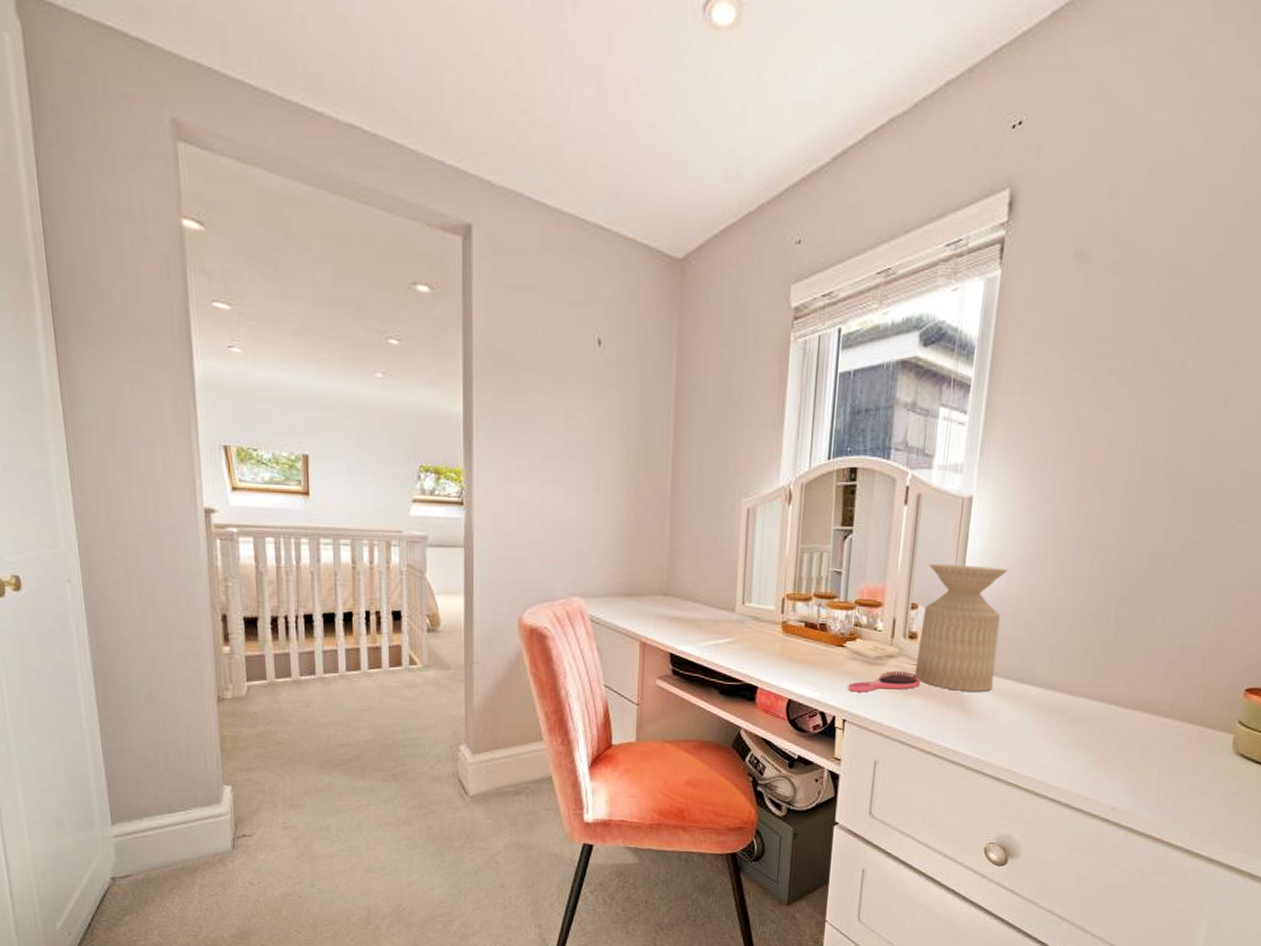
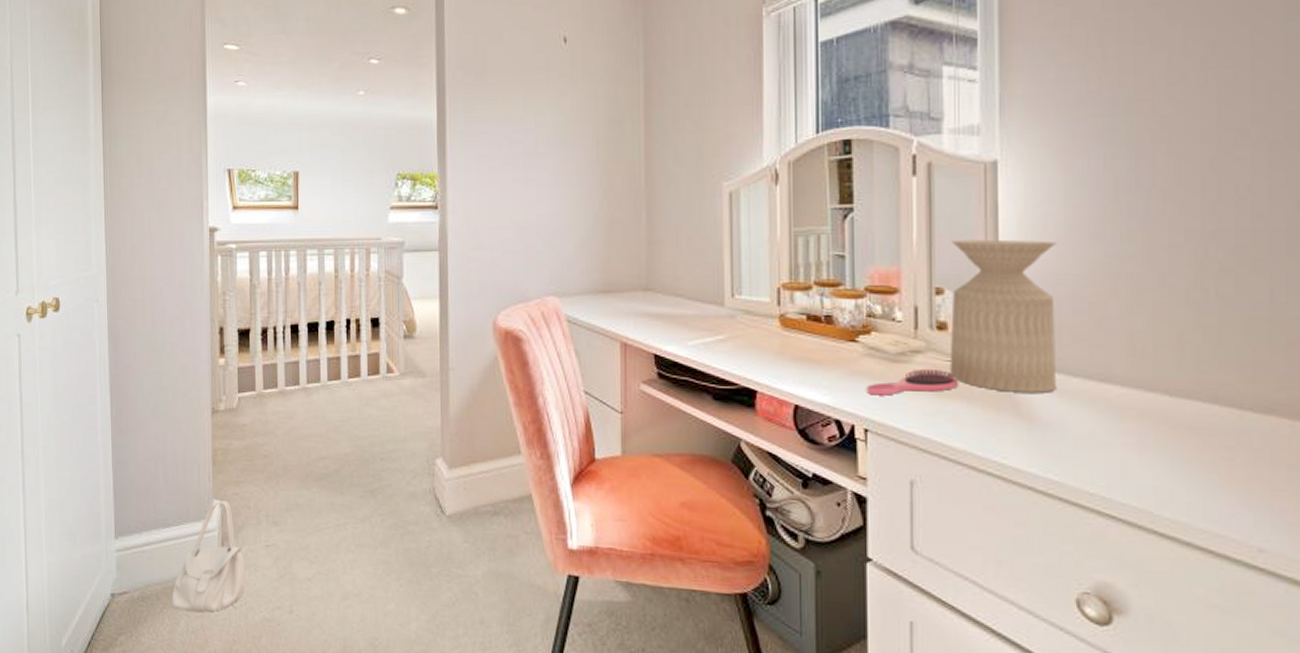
handbag: none [181,786,263,890] -> present [171,500,246,612]

